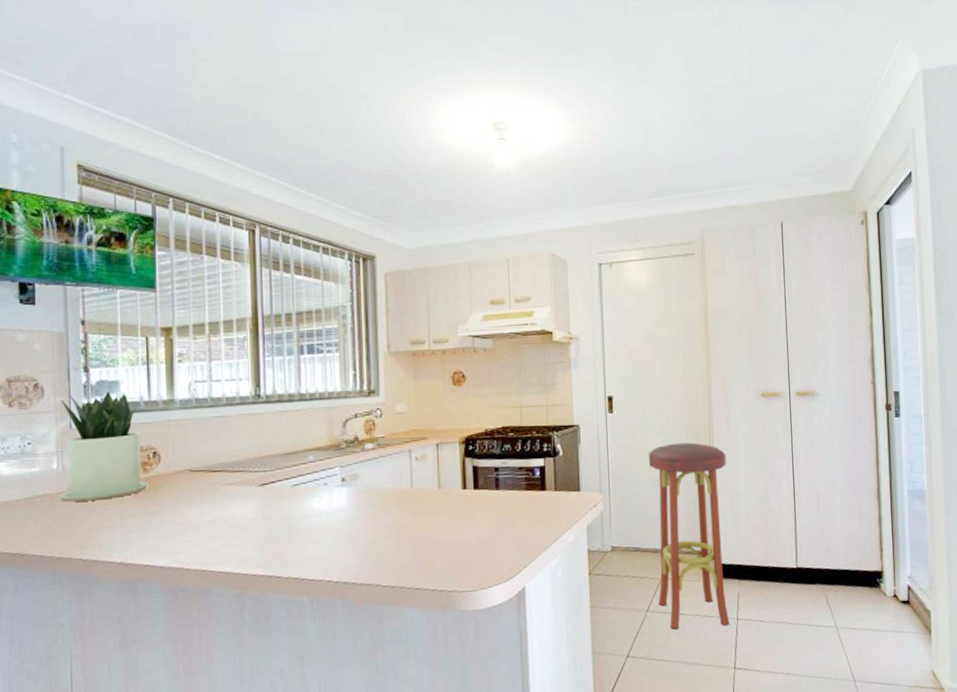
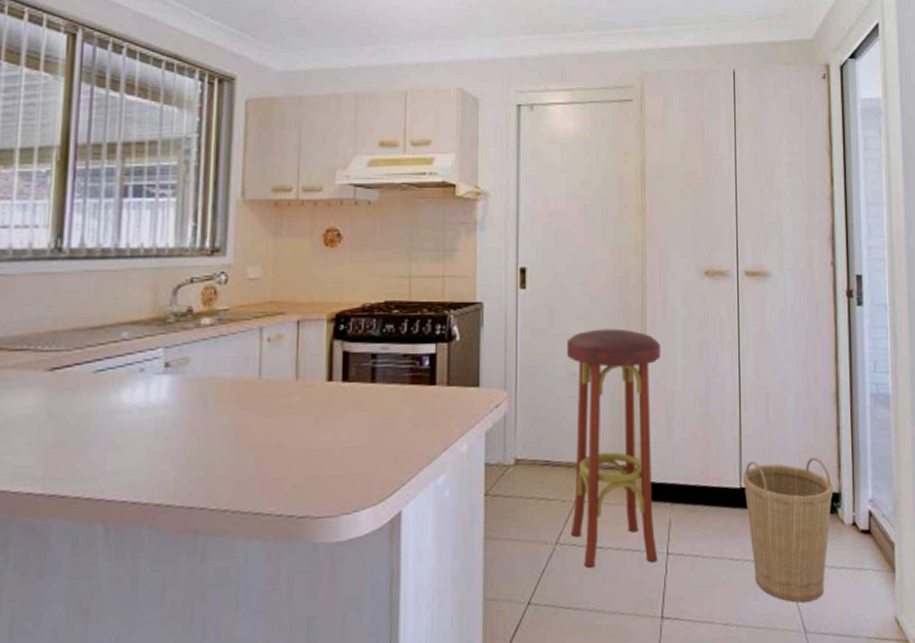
basket: none [799,542,877,658] -> present [743,456,834,603]

